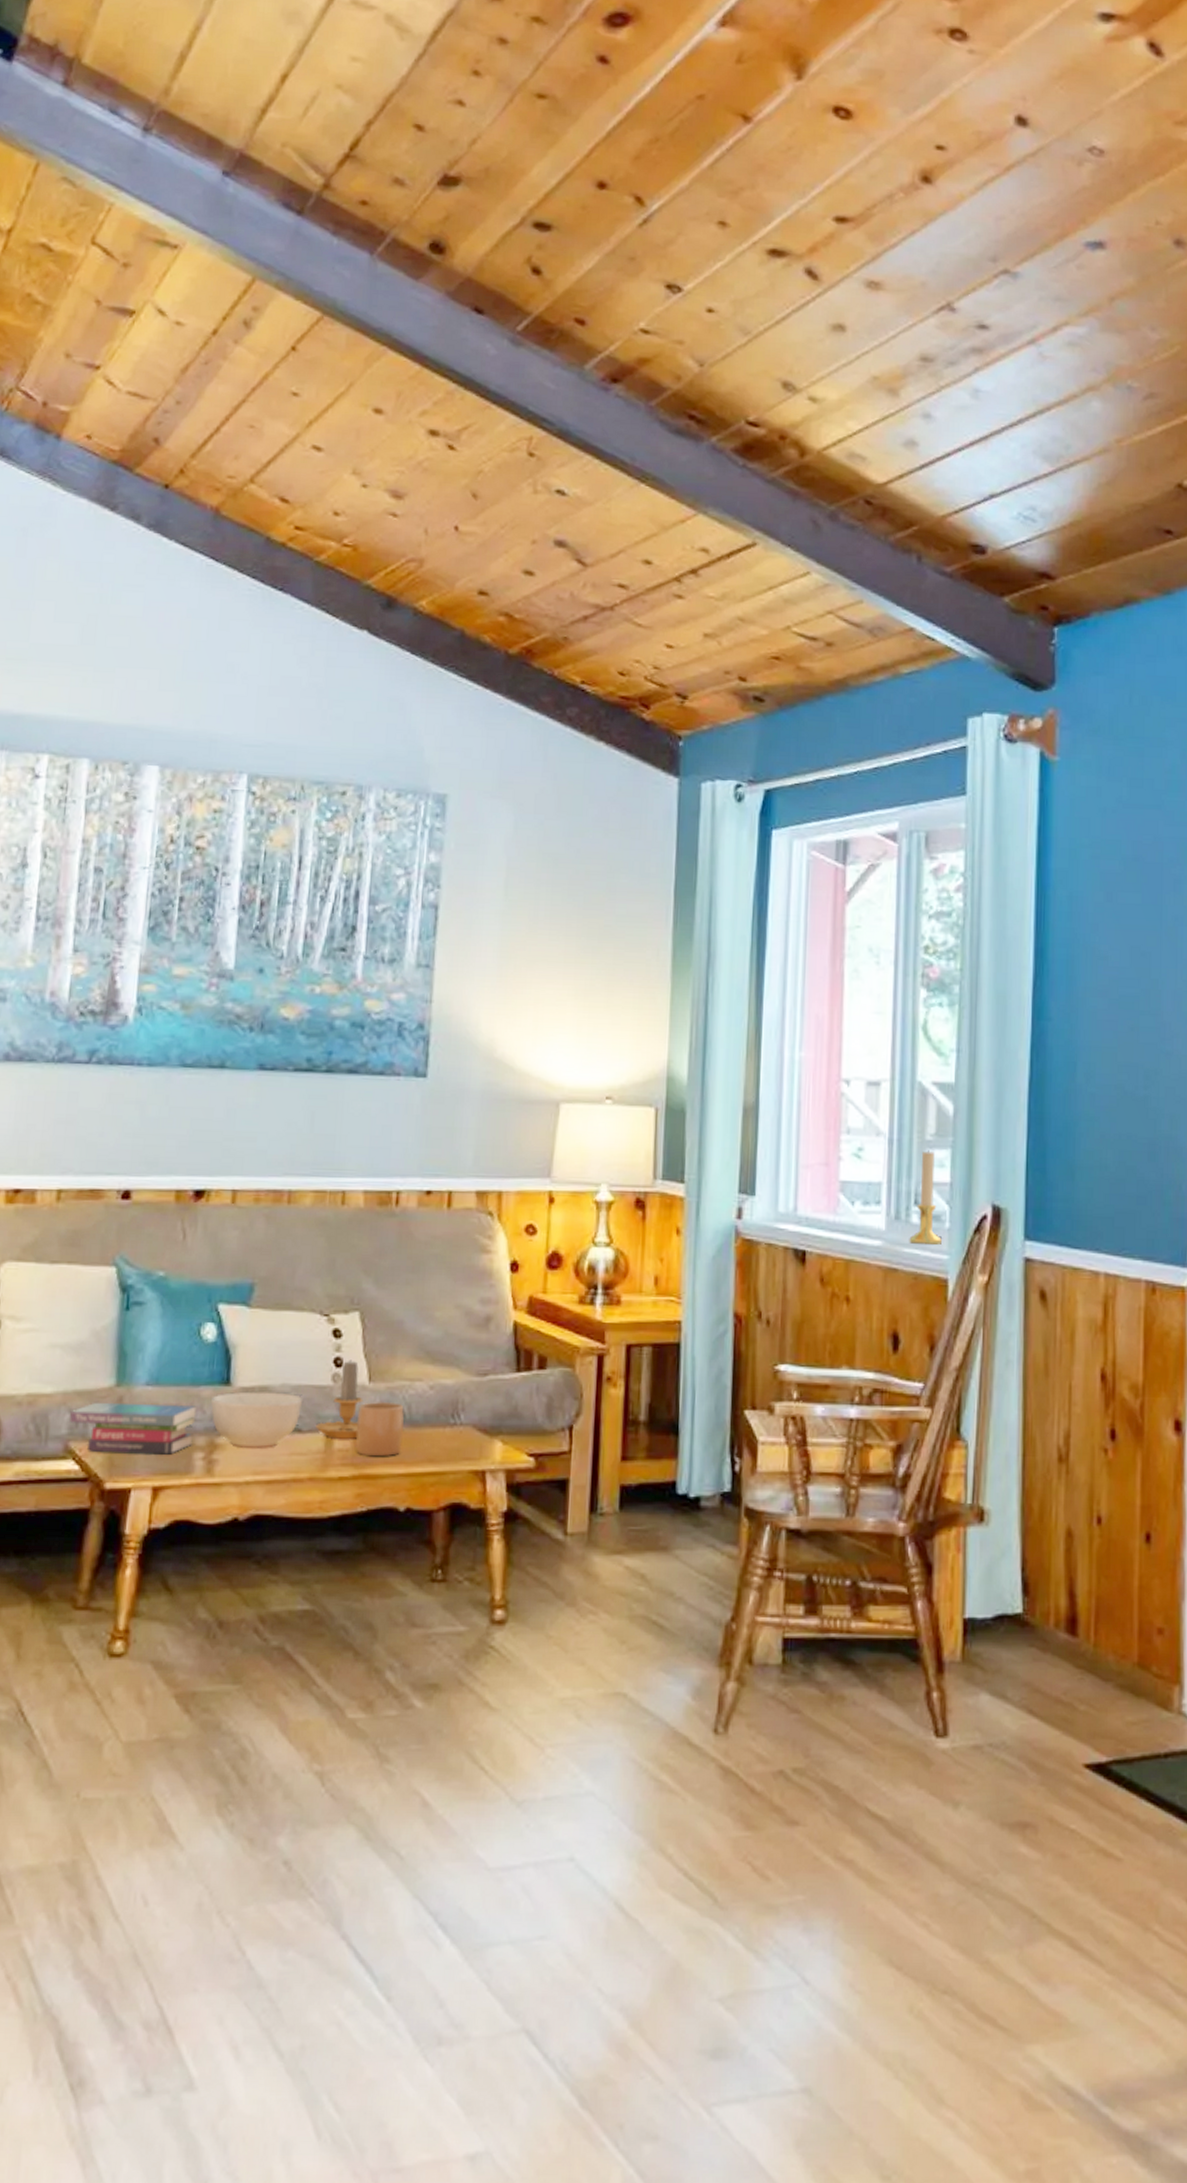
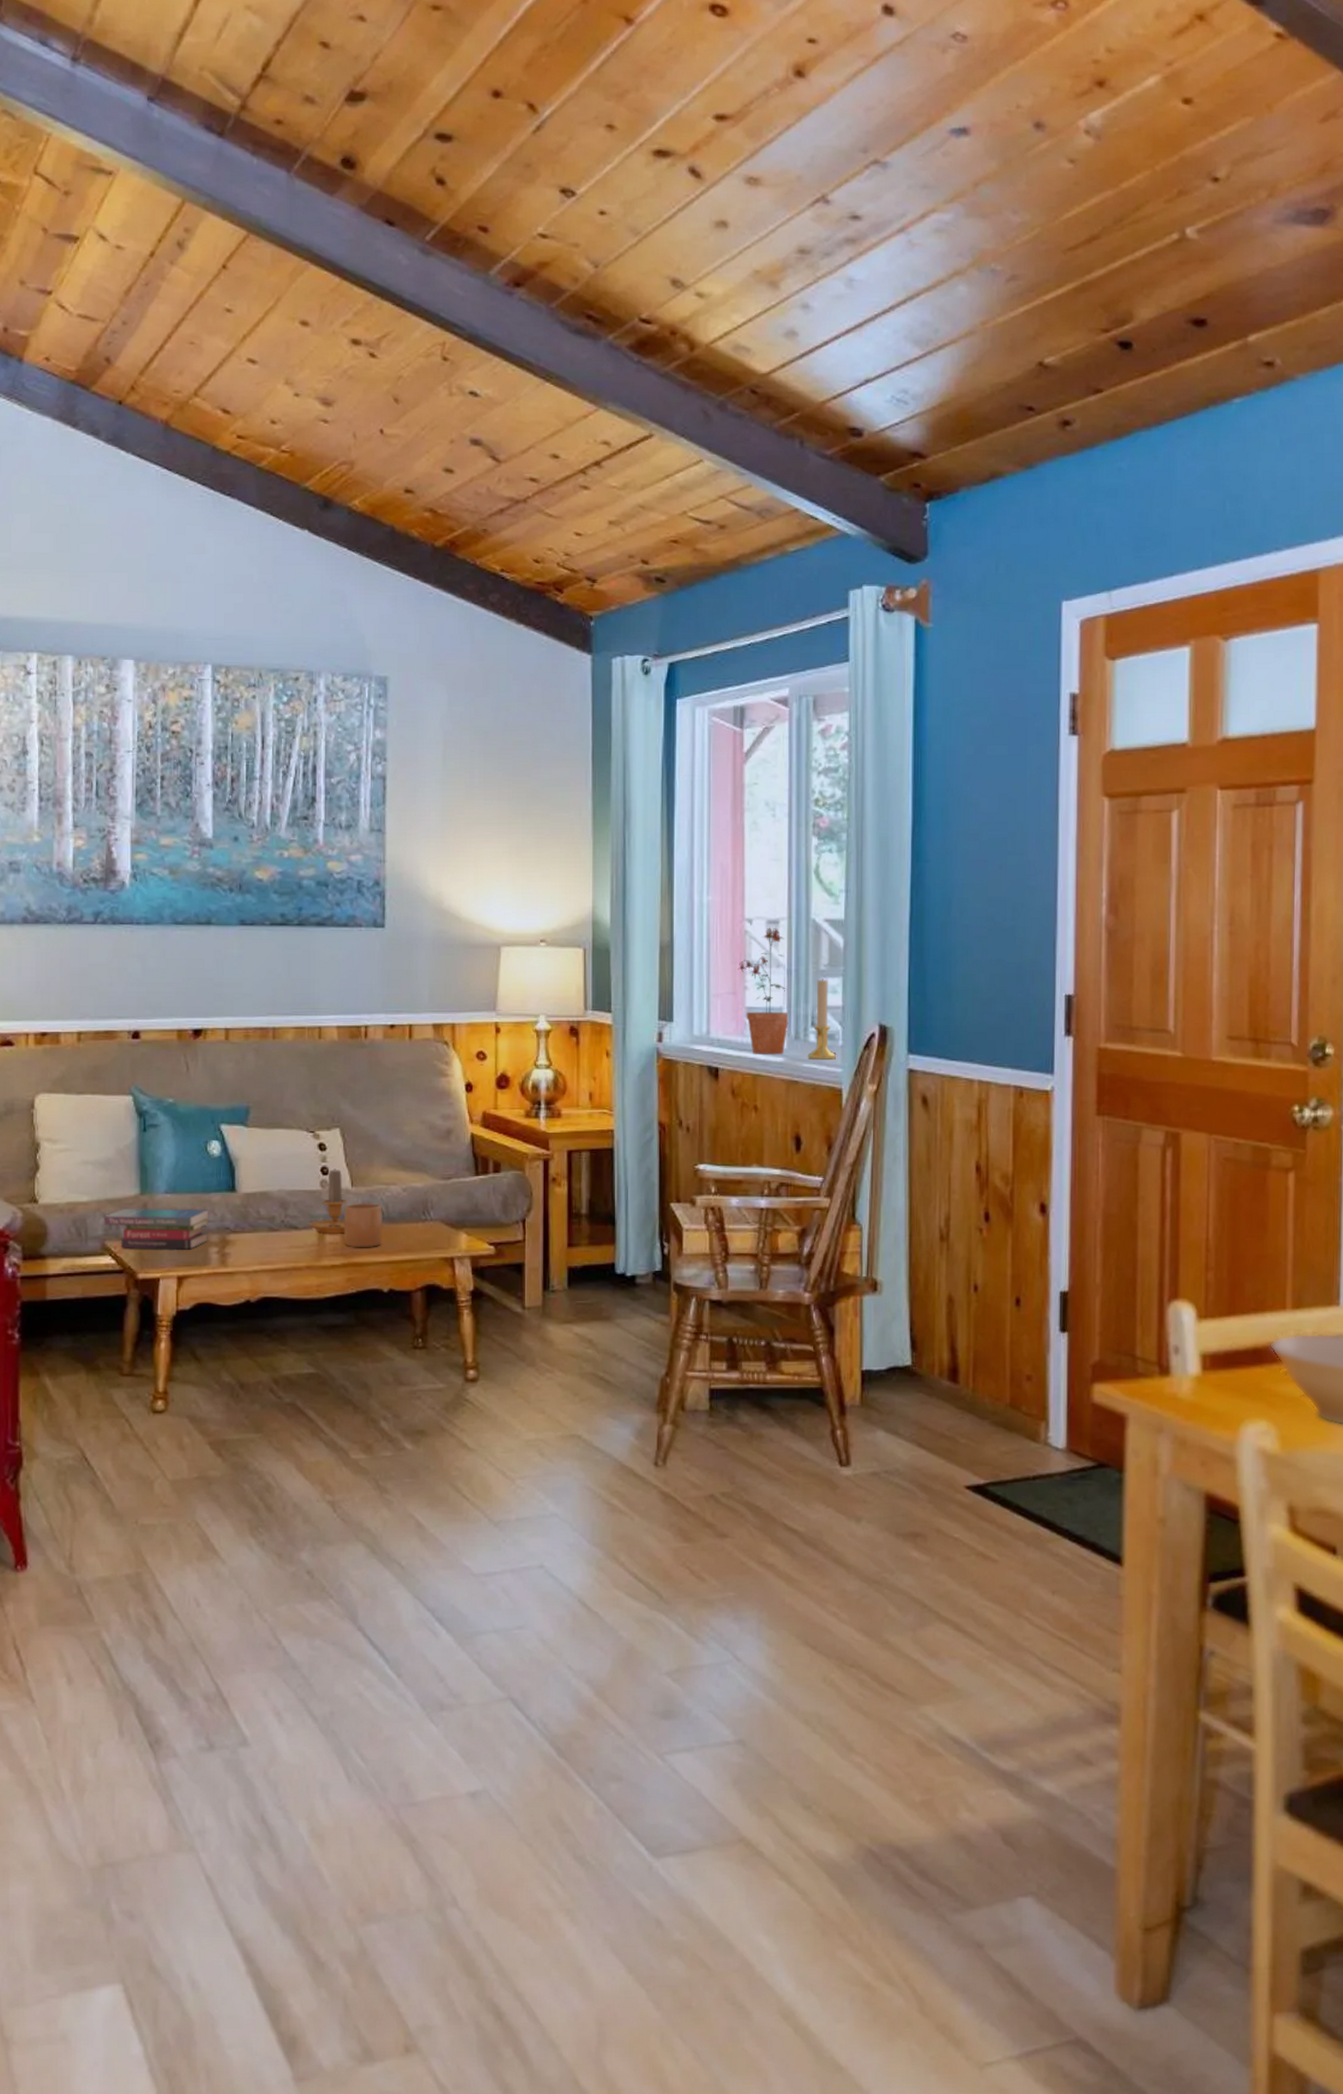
bowl: present [211,1391,304,1448] -> none [221,1196,298,1243]
potted plant: none [832,1089,889,1237] -> present [738,927,789,1054]

